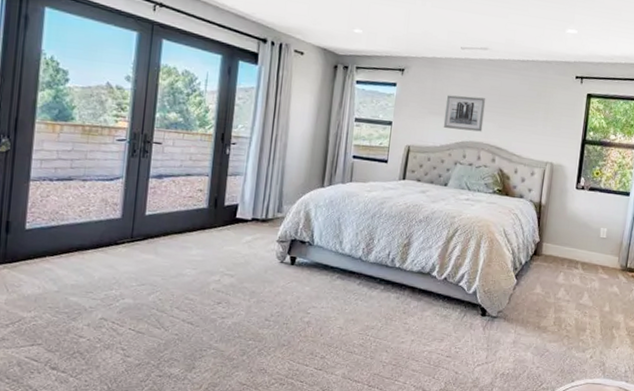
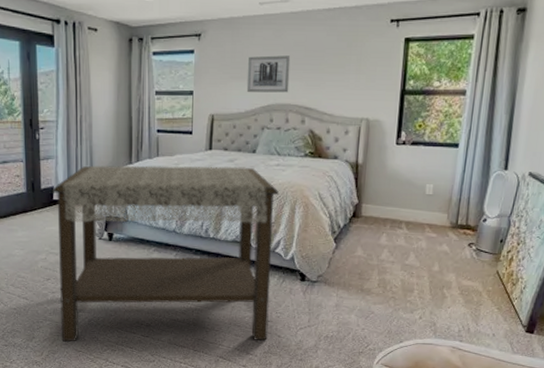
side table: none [225,185,467,377] -> present [52,165,280,342]

